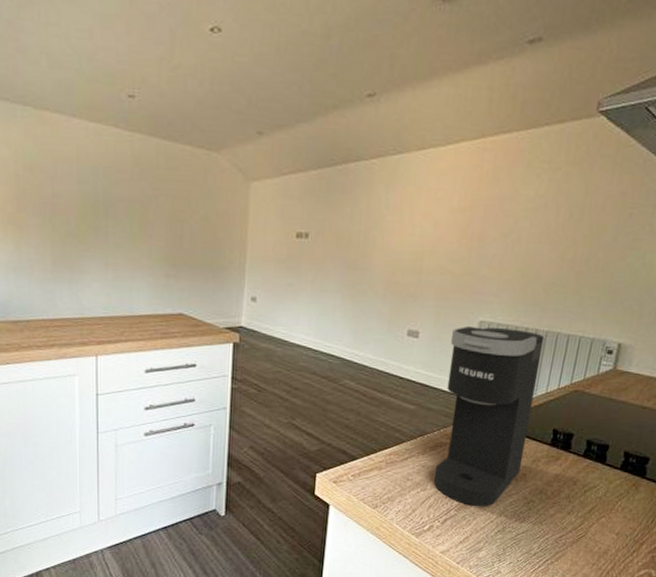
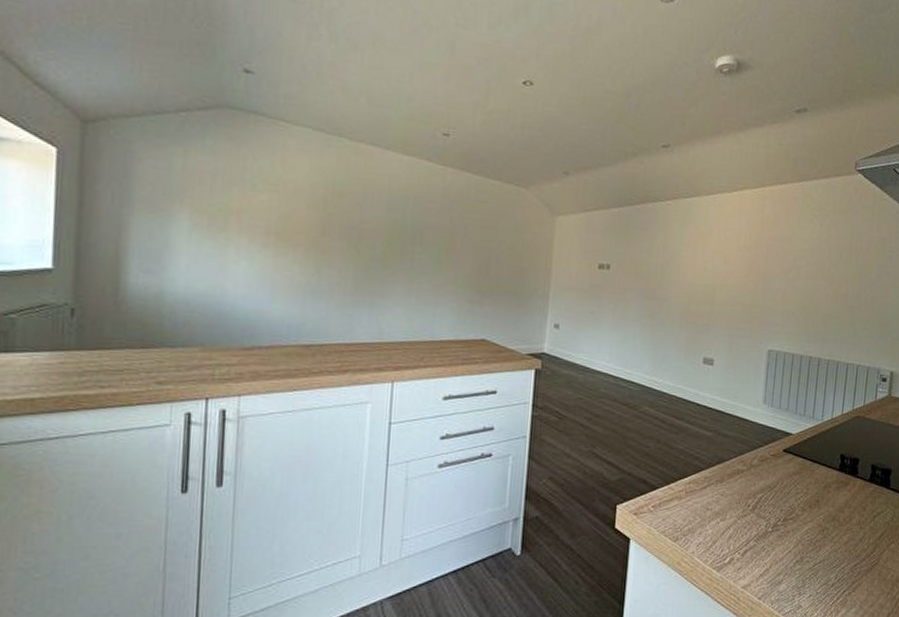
coffee maker: present [433,325,545,506] -> none [732,354,827,535]

